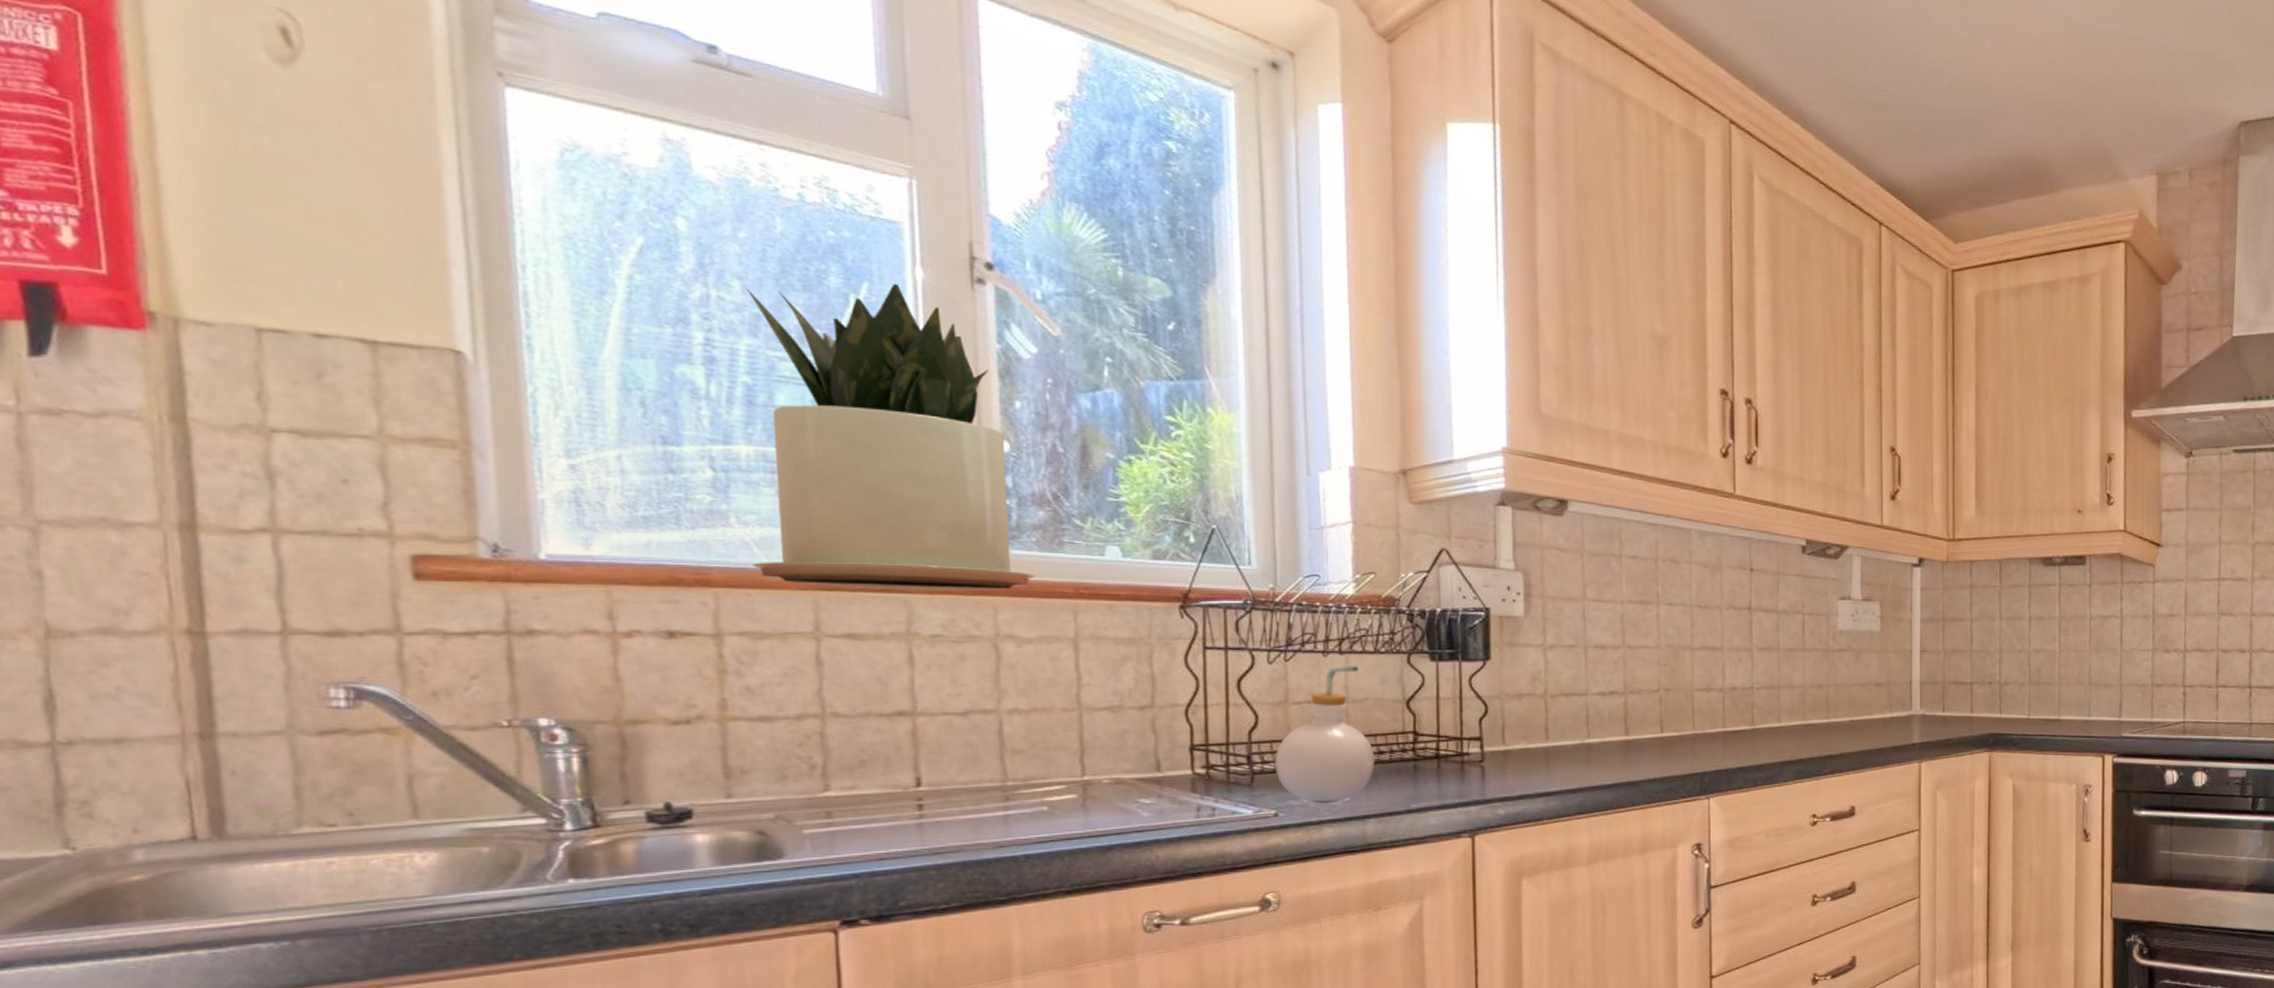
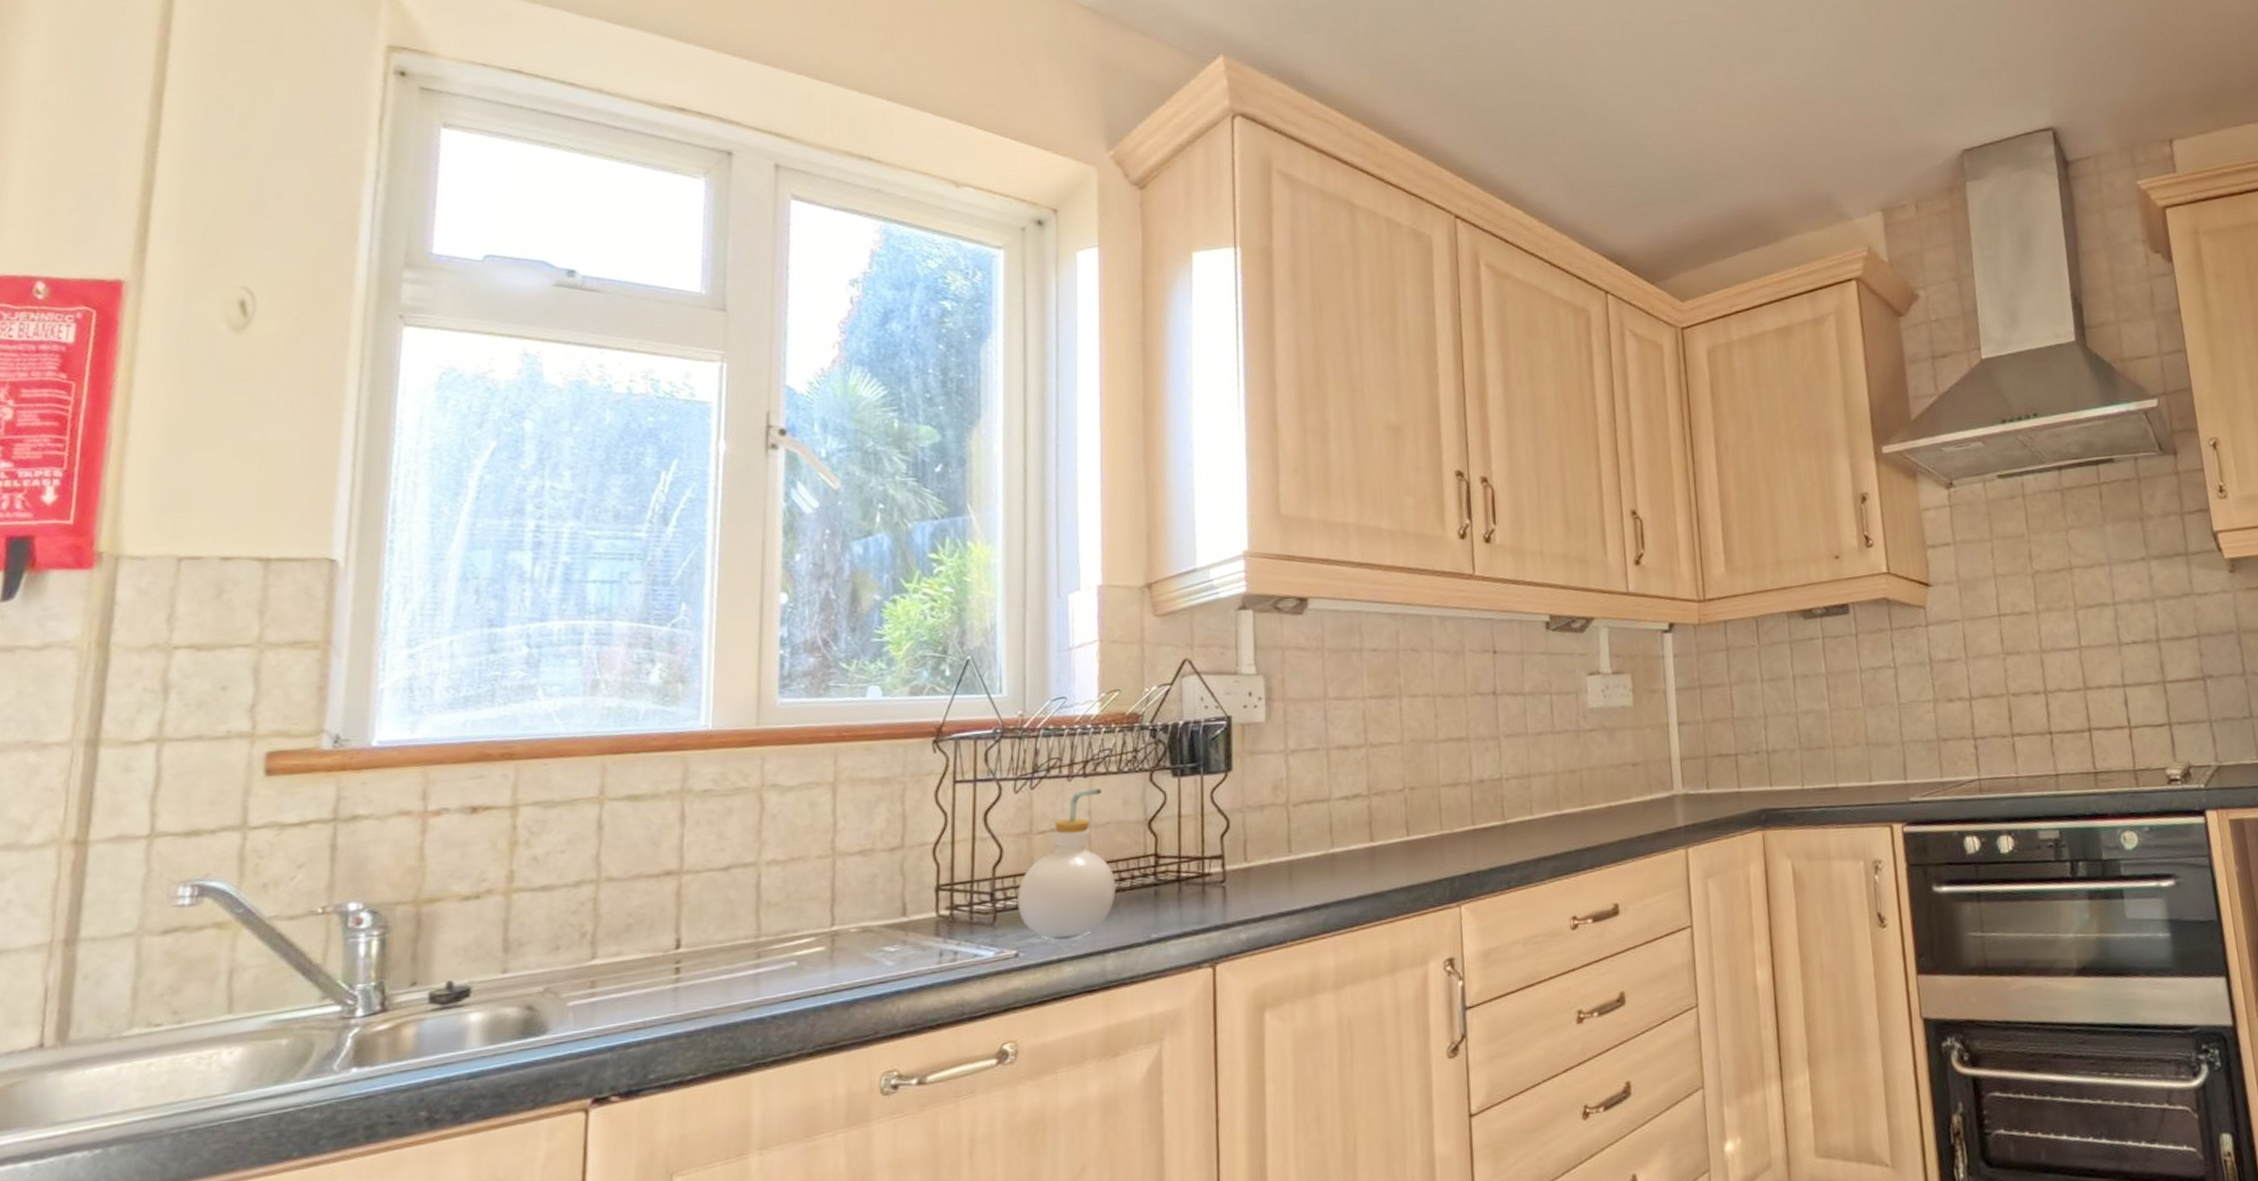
planter: present [746,283,1035,591] -> none [552,457,802,751]

